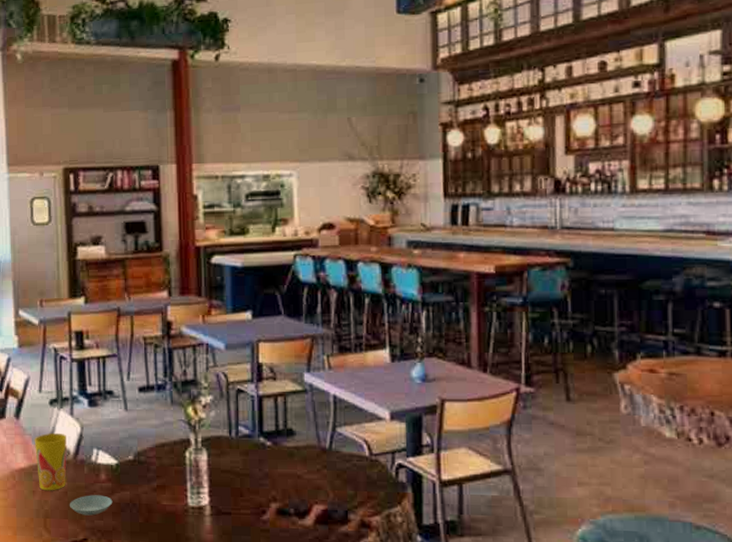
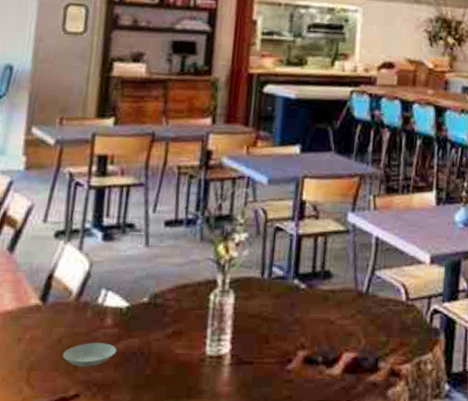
cup: present [34,432,67,491] -> none [27,269,70,338]

